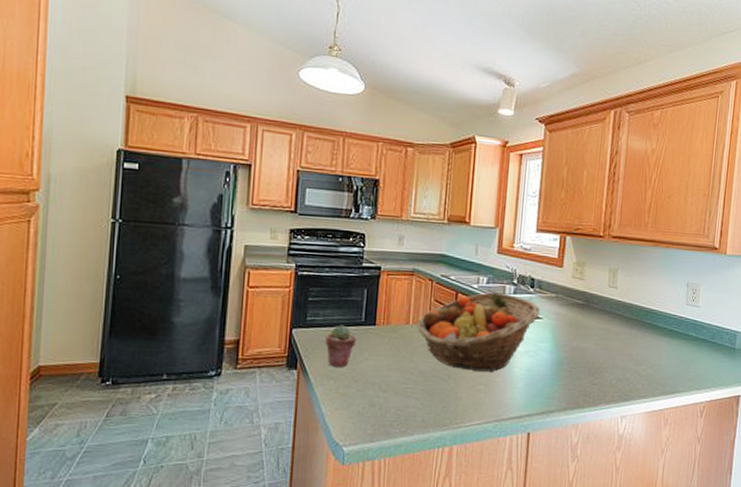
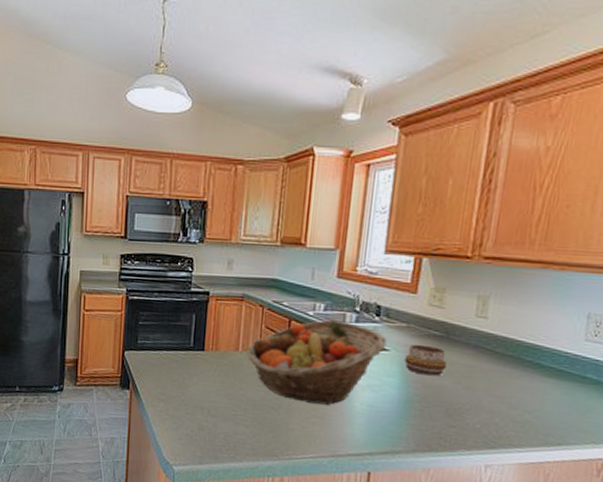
potted succulent: present [325,325,356,367] -> none [155,349,185,390]
decorative bowl: none [555,312,588,340] -> present [404,344,446,376]

